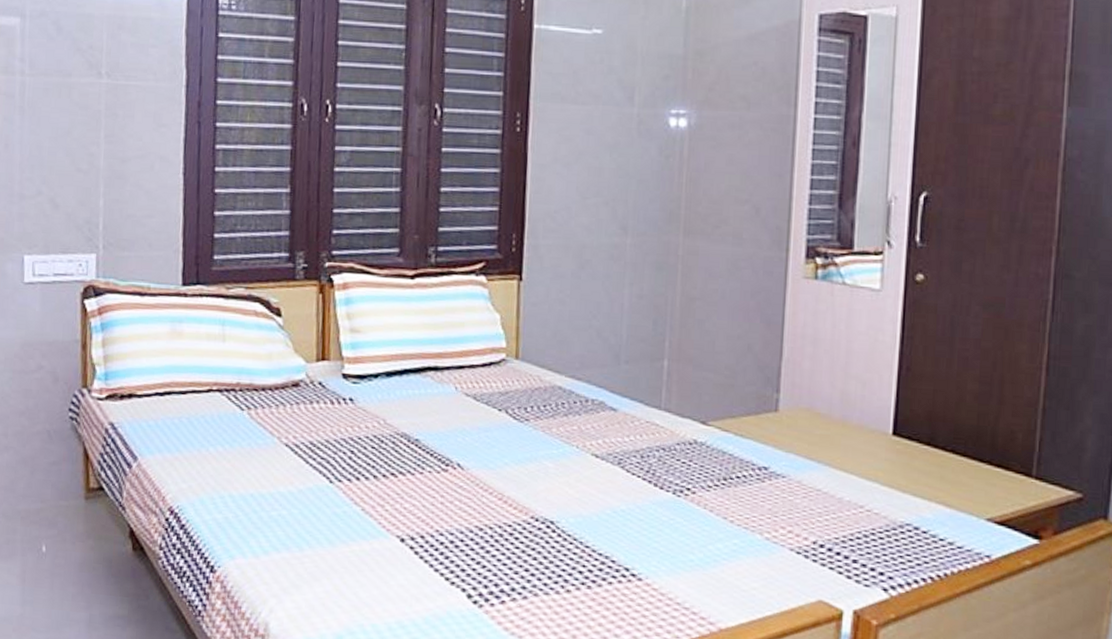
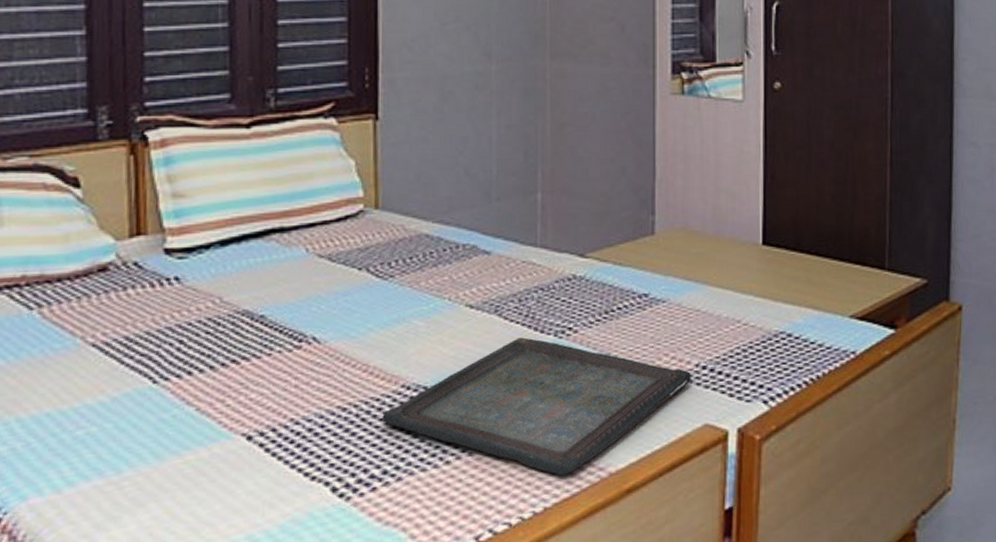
serving tray: none [513,490,809,622] -> present [382,337,692,476]

